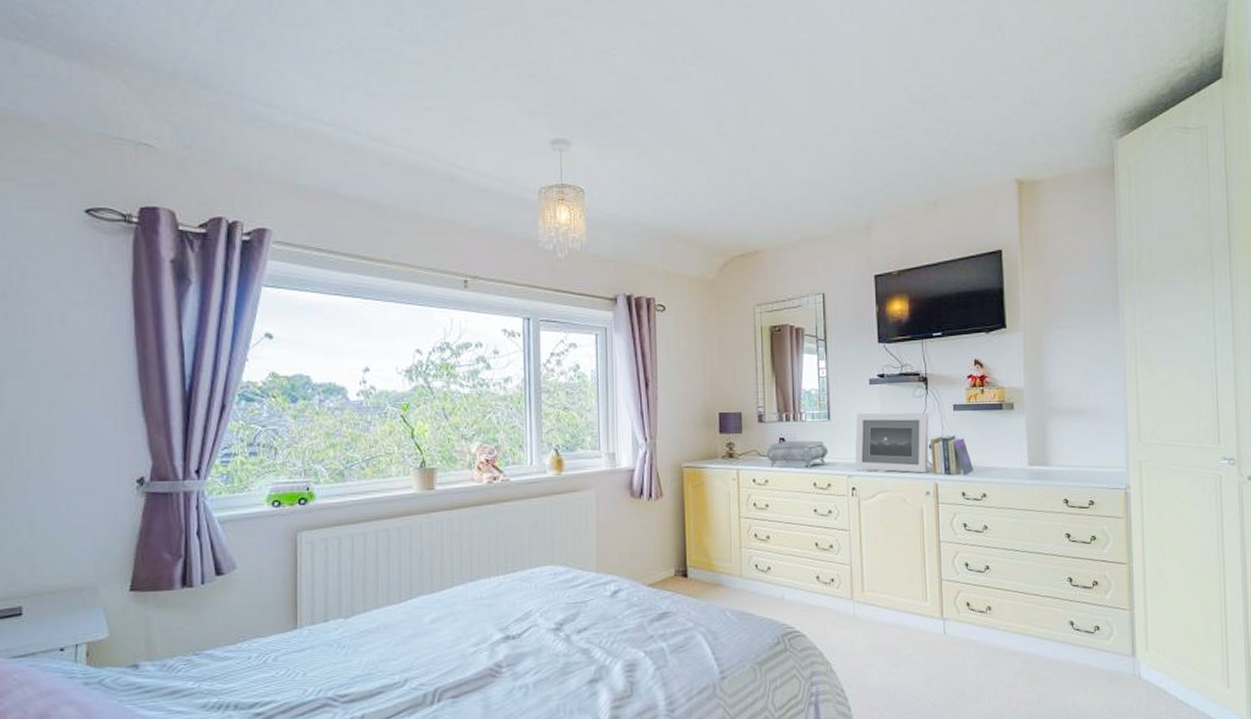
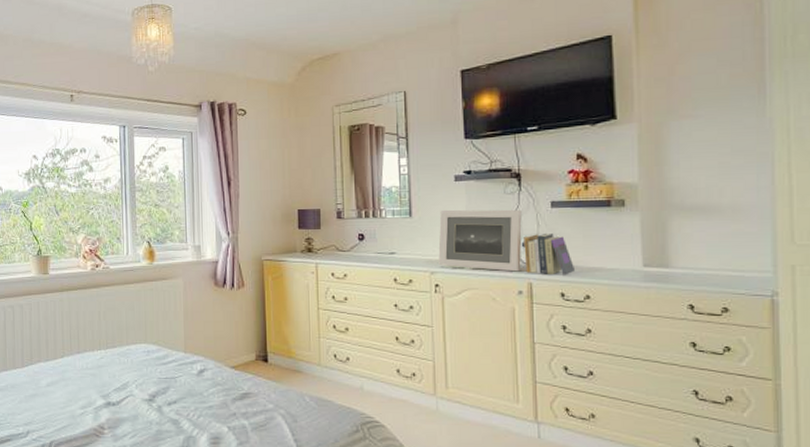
jewelry box: present [766,440,829,468] -> none [345,237,410,264]

